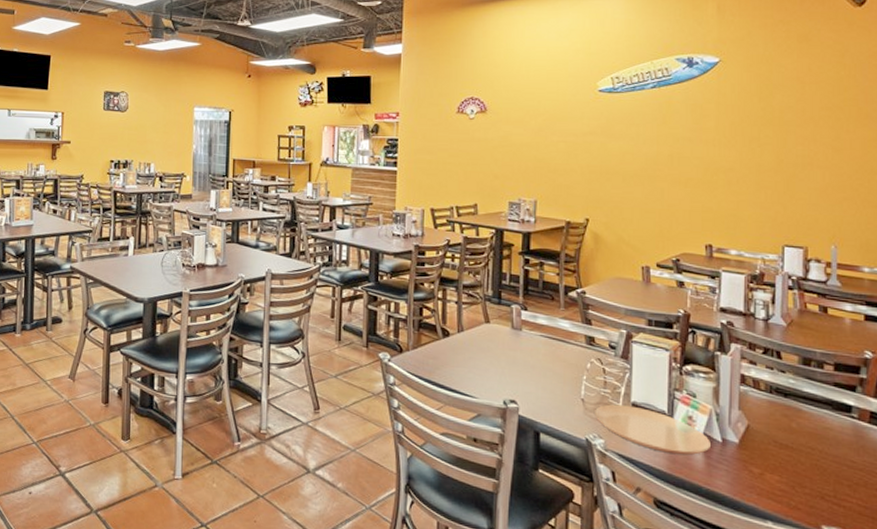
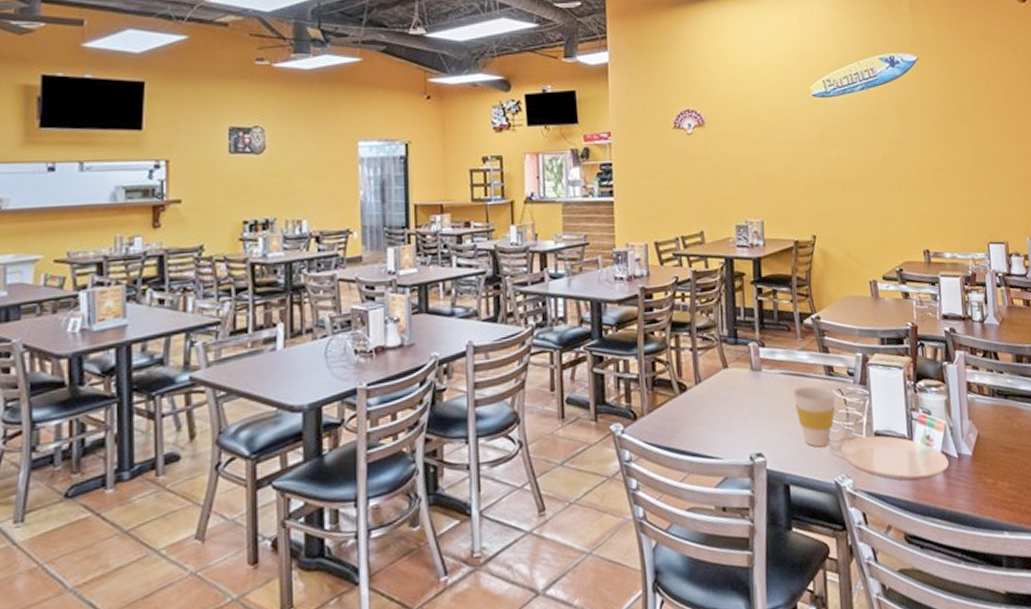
cup: none [551,350,596,406] -> present [793,386,837,447]

